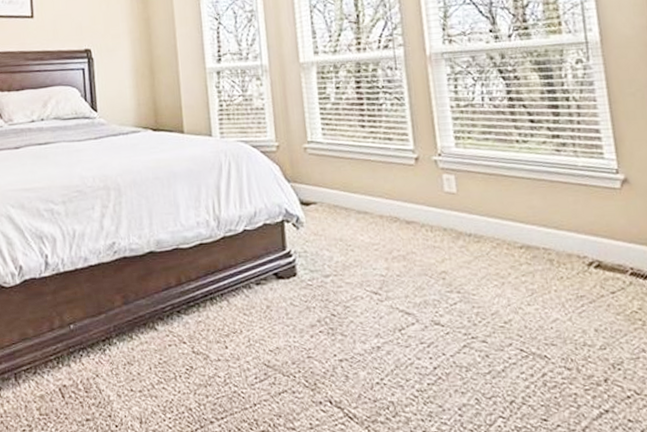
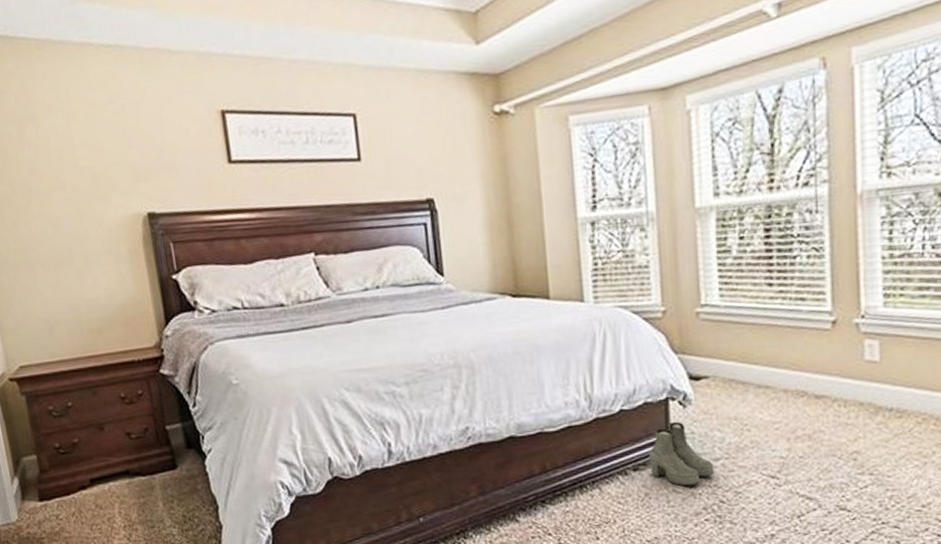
boots: none [269,241,325,300] -> present [649,421,714,487]

